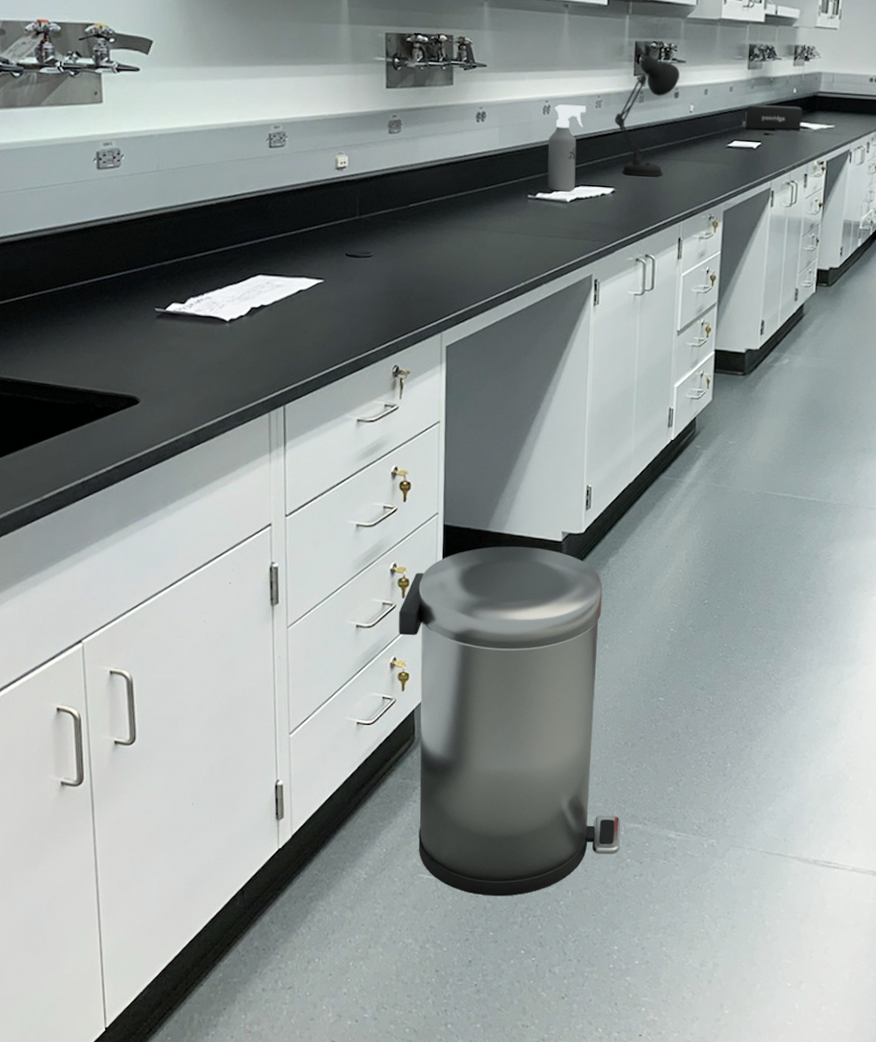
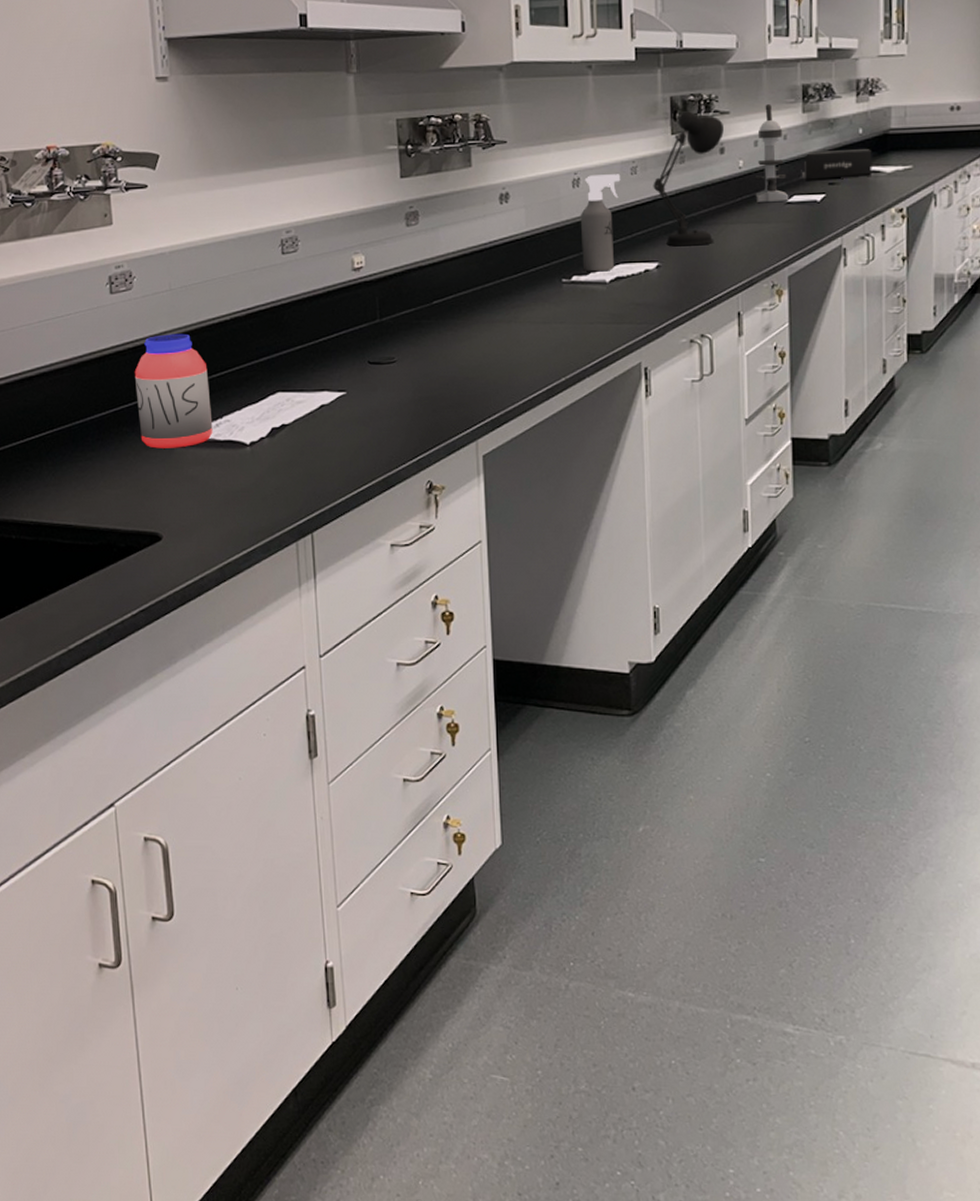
jar: none [118,212,194,320] -> present [134,333,213,449]
pedal bin: present [398,546,620,896] -> none [449,681,726,1104]
microscope: none [701,58,730,145] -> present [755,104,789,202]

